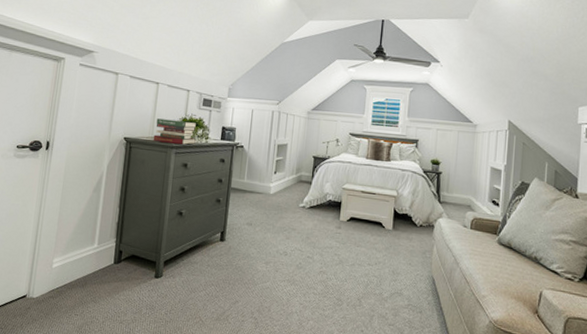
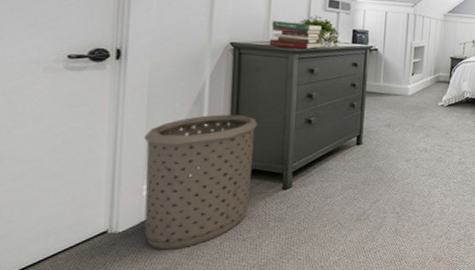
laundry basket: none [50,201,140,321] -> present [144,114,258,250]

